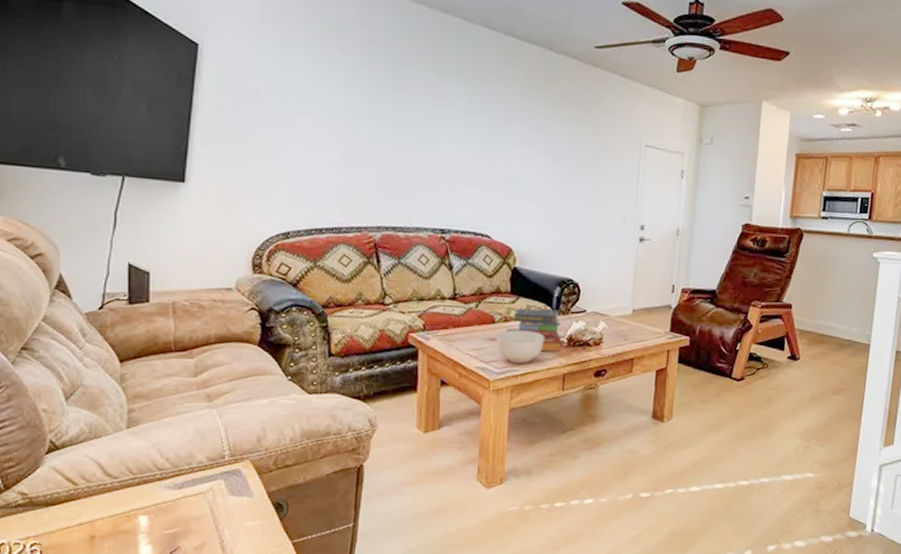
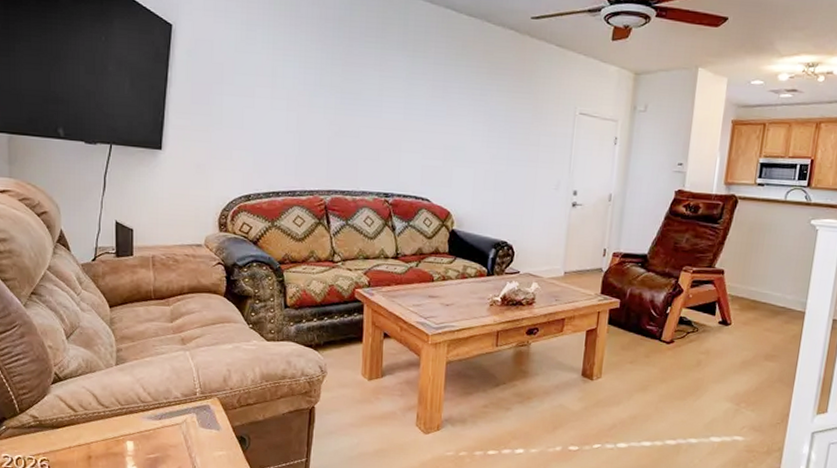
bowl: present [496,329,545,364] -> none [435,288,480,321]
books: present [507,308,561,352] -> none [444,268,495,310]

